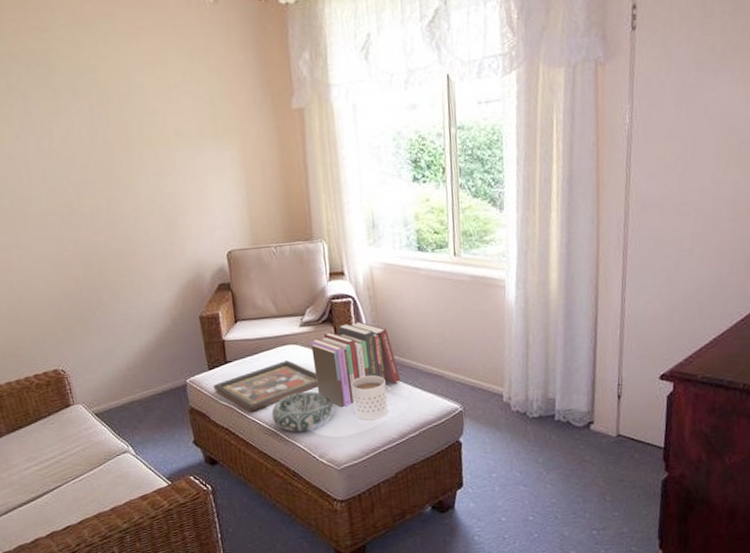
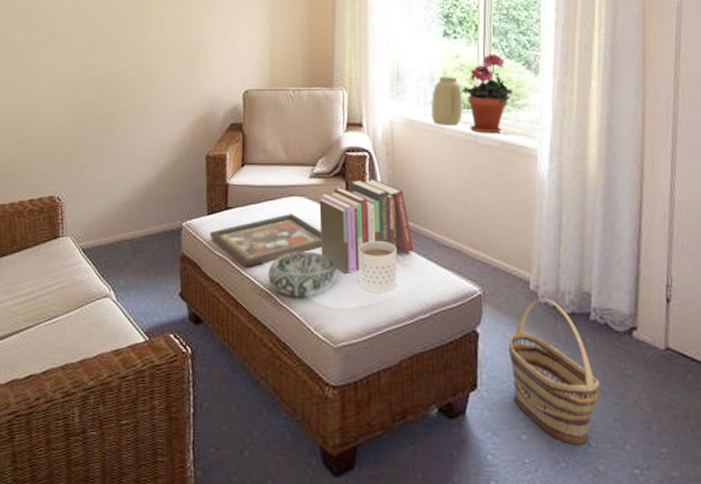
vase: none [406,219,436,267] -> present [430,77,463,127]
potted plant: none [435,194,482,271] -> present [463,54,514,134]
basket: none [487,407,565,520] -> present [509,298,601,445]

